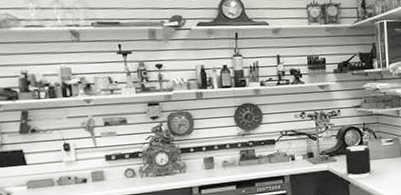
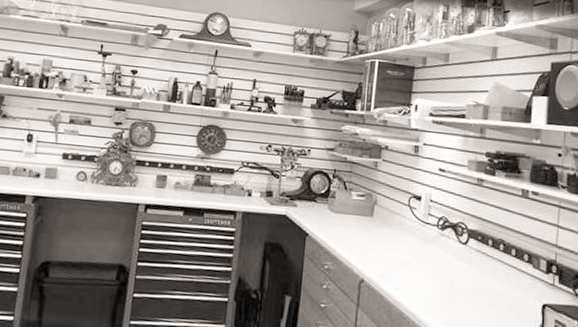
speaker: present [345,145,371,178] -> none [306,192,337,232]

